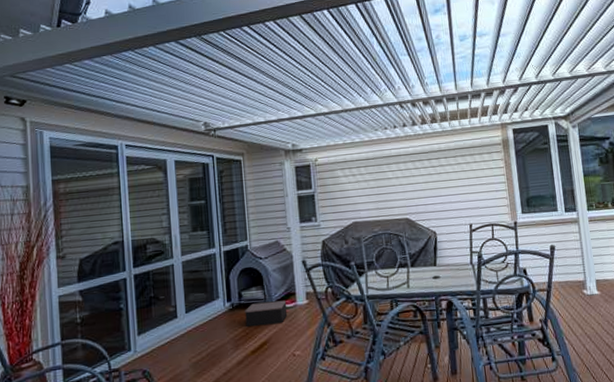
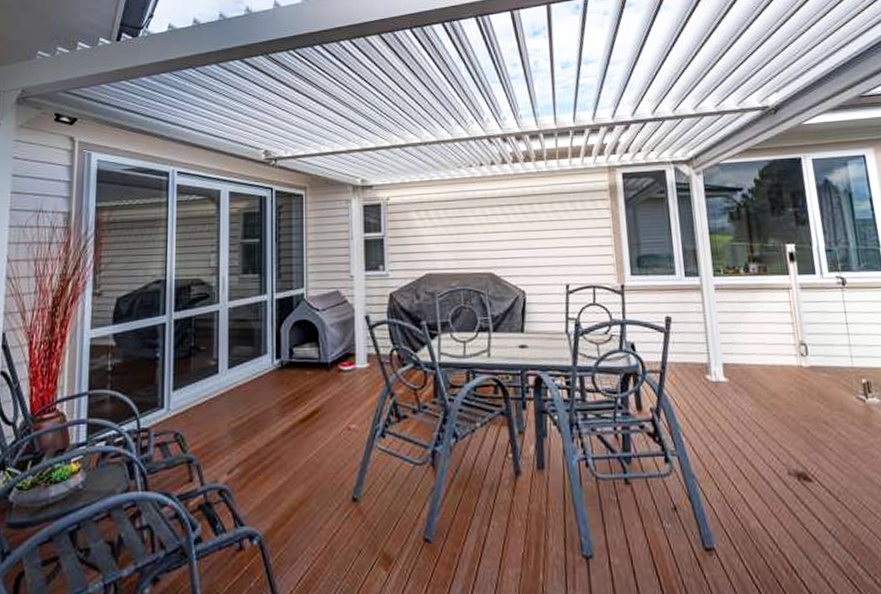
storage box: present [245,300,288,326] -> none [295,361,344,390]

